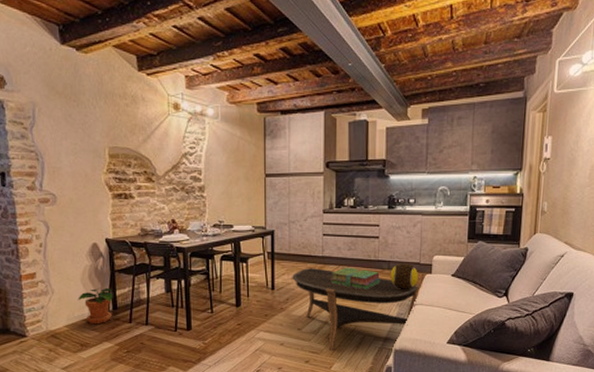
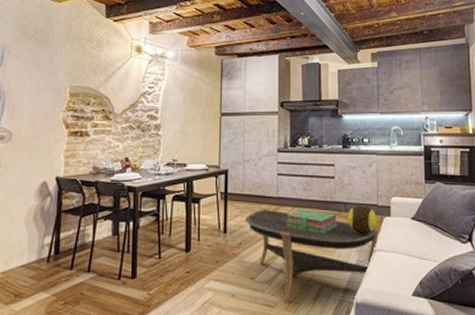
potted plant: present [78,287,113,325] -> none [19,229,57,271]

